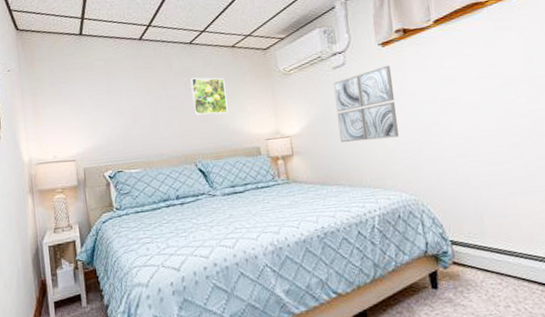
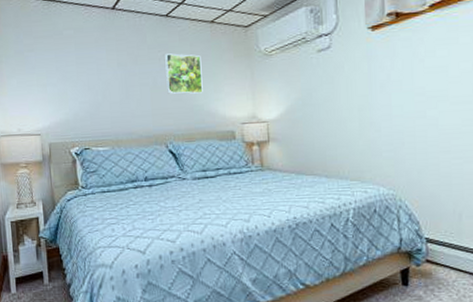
wall art: present [333,65,399,143] -> none [317,50,381,132]

